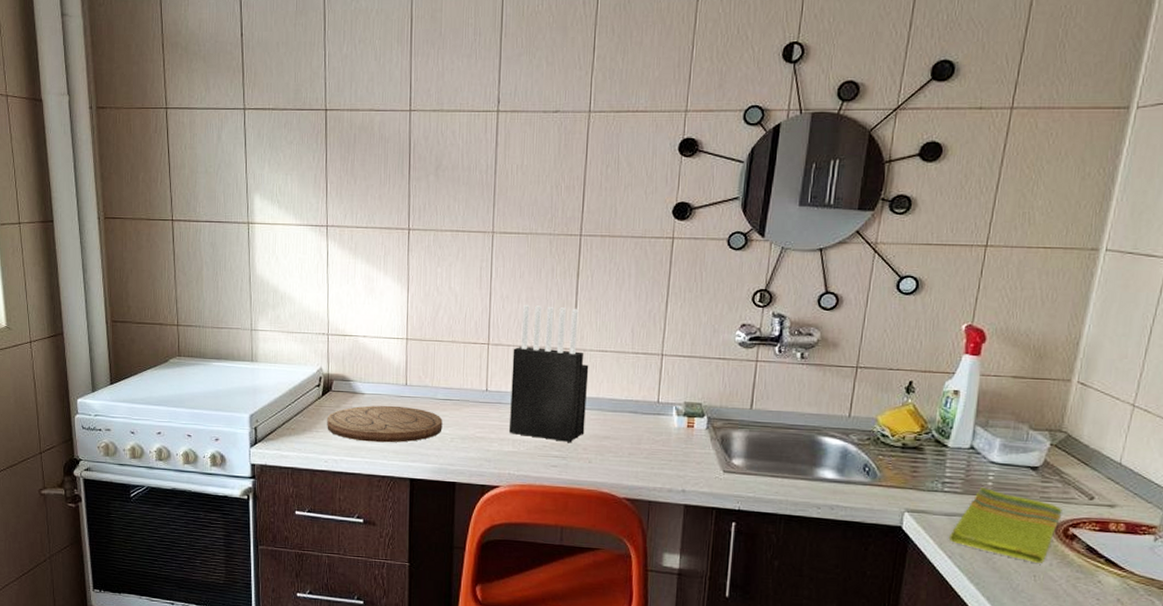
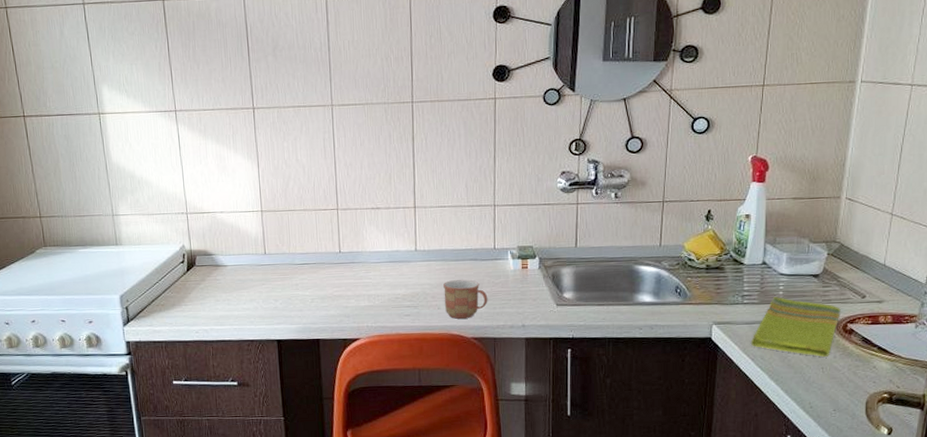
cutting board: present [327,405,443,443] -> none [194,274,303,310]
knife block: present [509,304,589,442] -> none [360,169,432,293]
mug: none [596,433,646,476] -> present [443,280,488,319]

